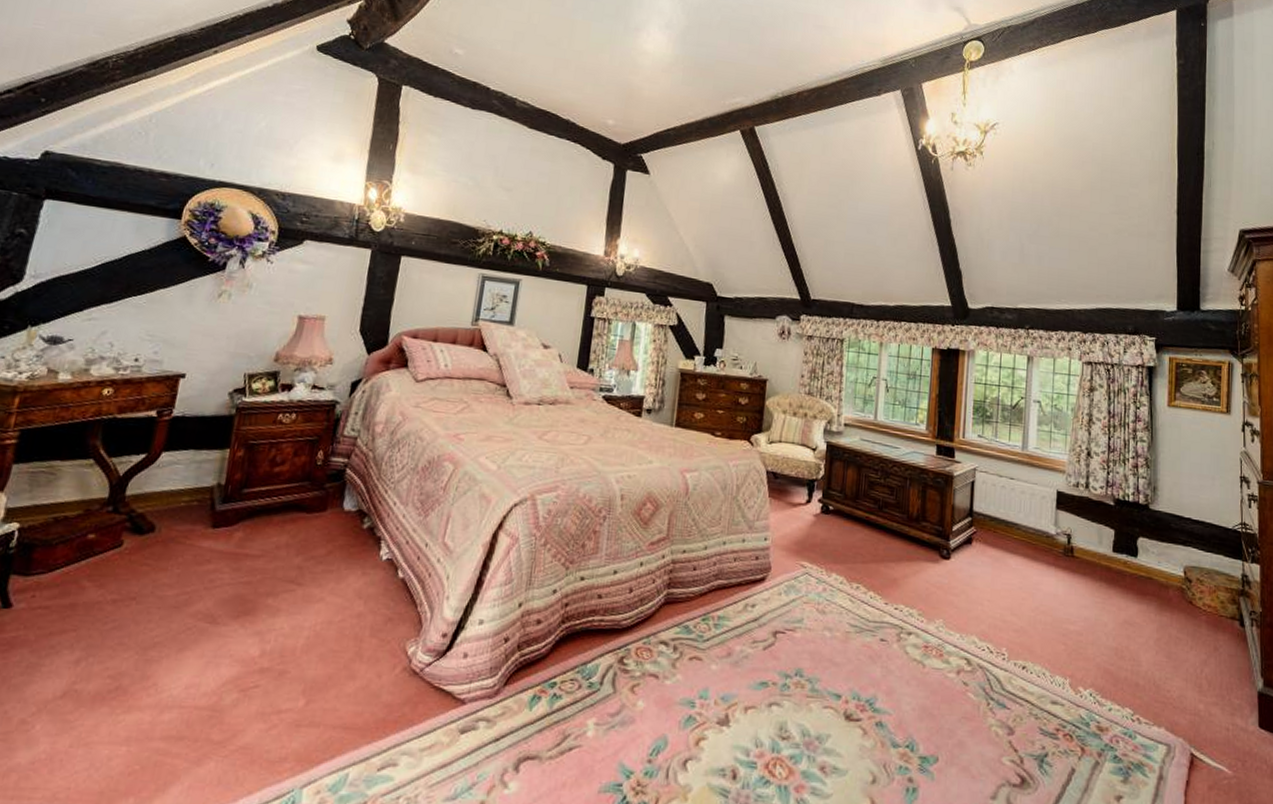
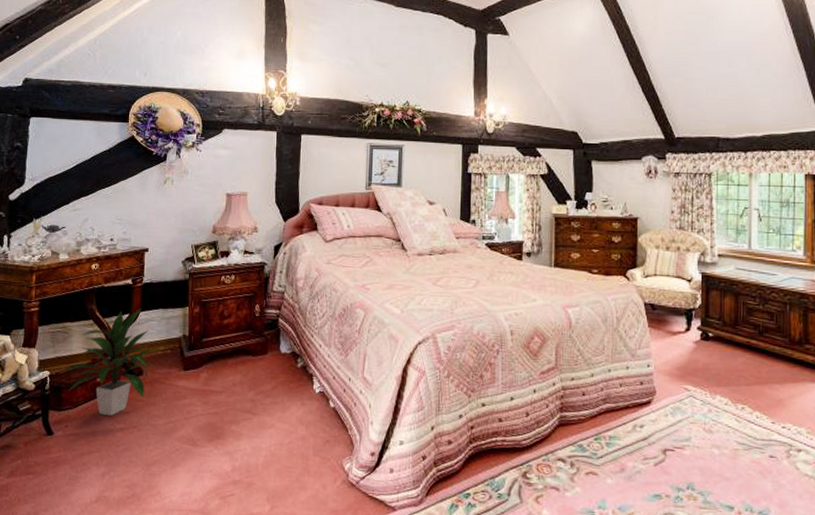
indoor plant: none [34,447,180,583] -> present [59,308,158,416]

